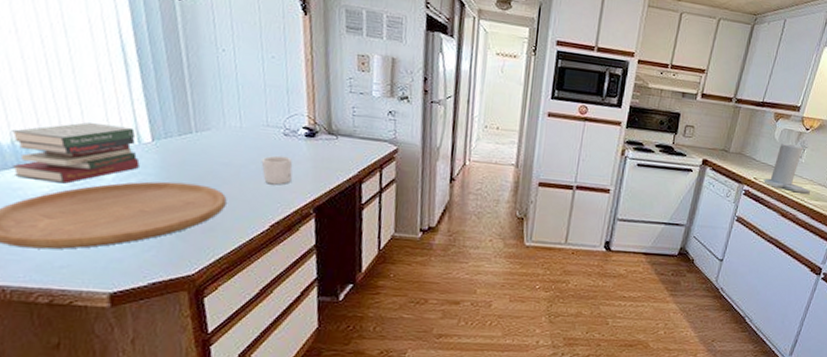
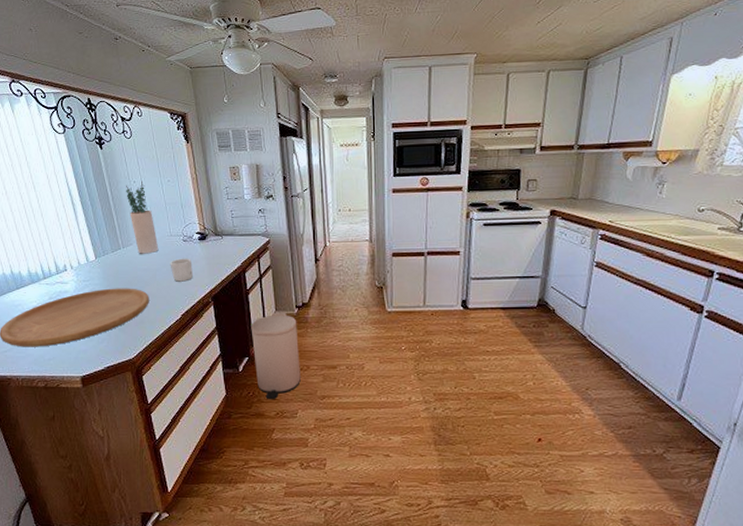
books: present [12,122,140,184] -> none [11,251,89,298]
vase: none [209,50,249,145] -> present [126,181,159,254]
pedal bin: none [360,234,420,335] -> present [251,312,301,399]
paper towel: present [764,142,810,194] -> none [621,180,677,230]

